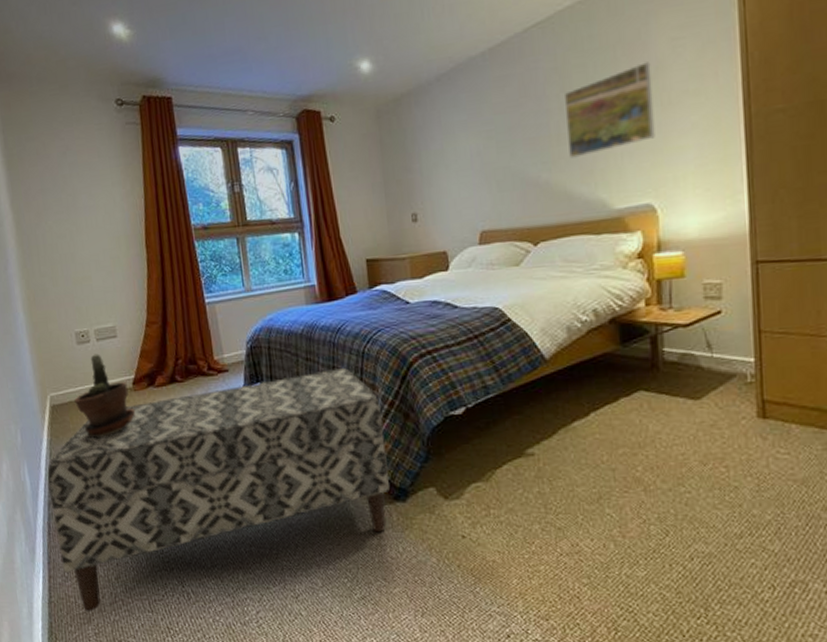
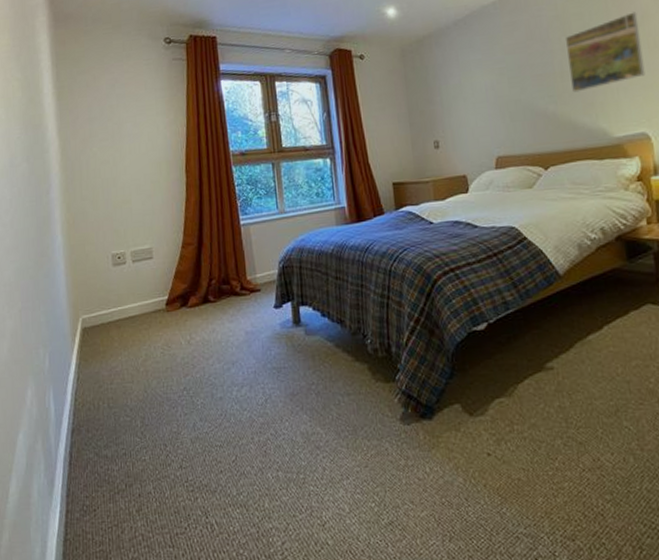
bench: present [47,368,390,612] -> none [73,286,416,550]
potted plant: present [74,354,136,438] -> none [106,275,167,361]

